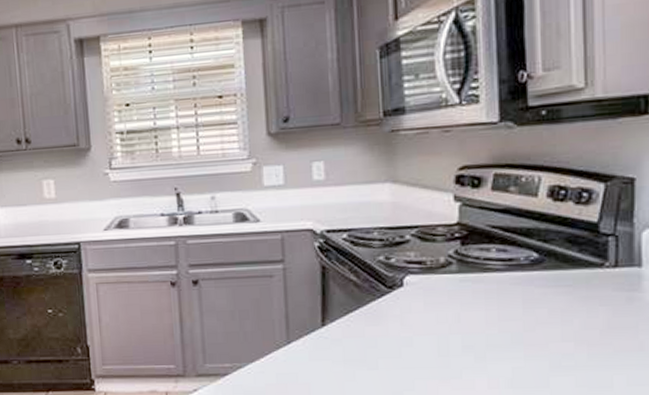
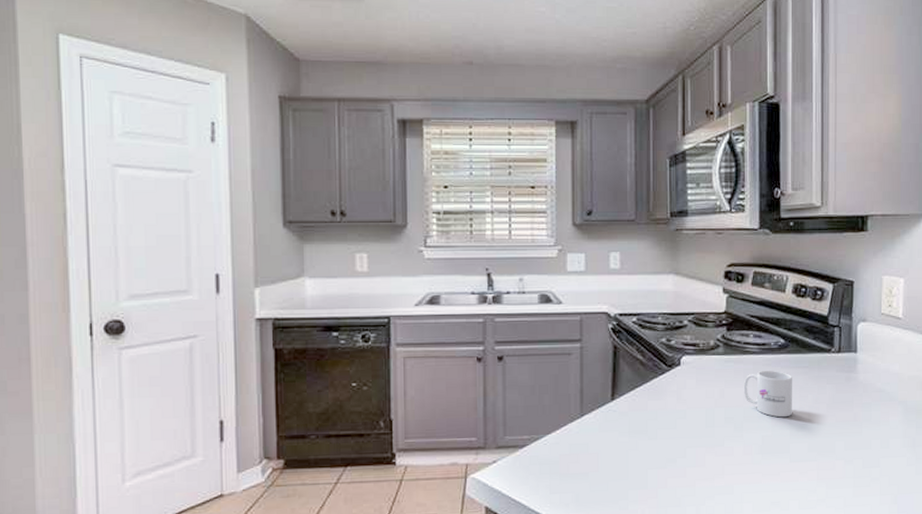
mug: none [485,290,552,346] -> present [743,370,792,418]

